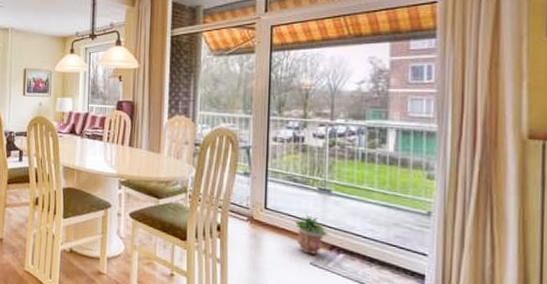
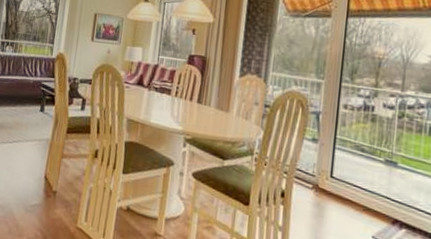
potted plant: present [292,215,329,254] -> none [357,187,392,228]

